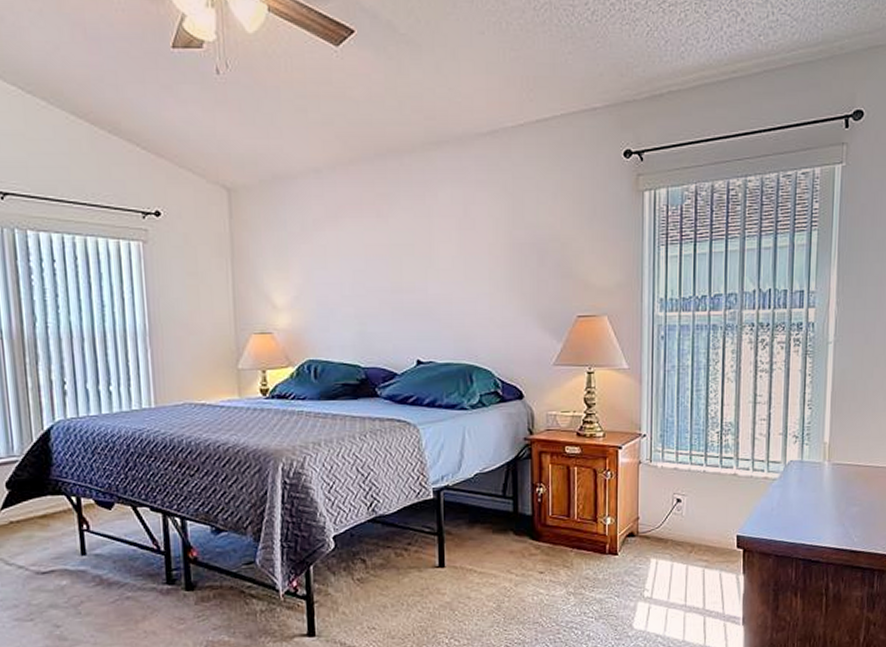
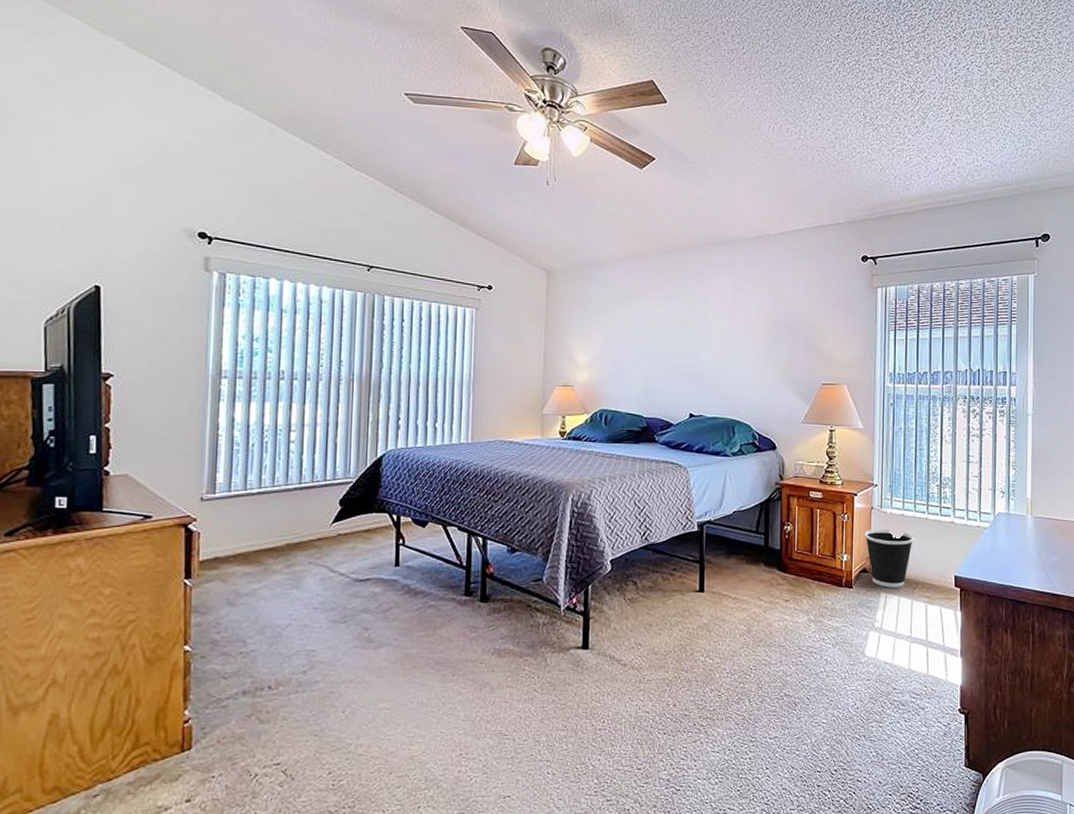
wastebasket: none [630,485,690,552] -> present [864,529,914,587]

